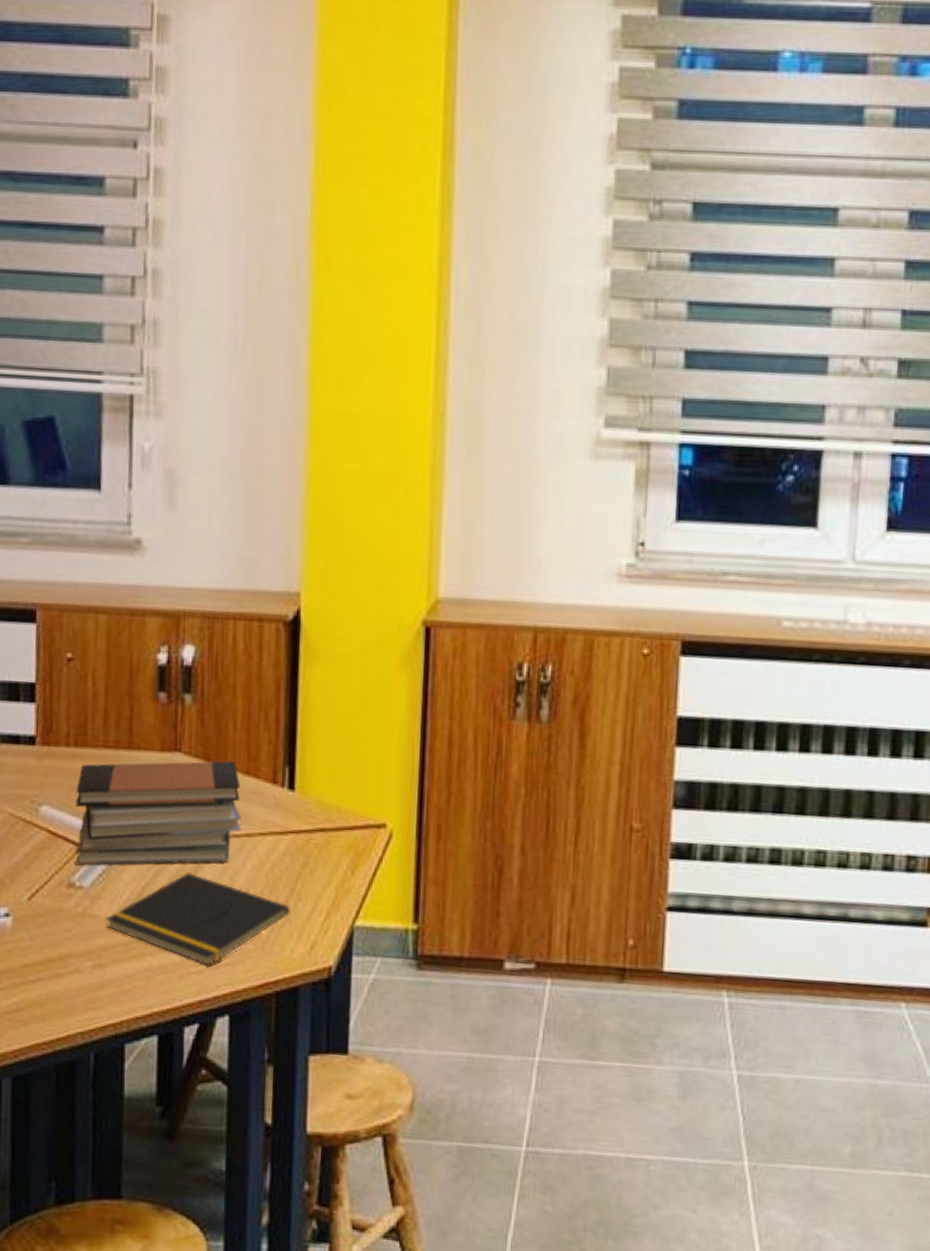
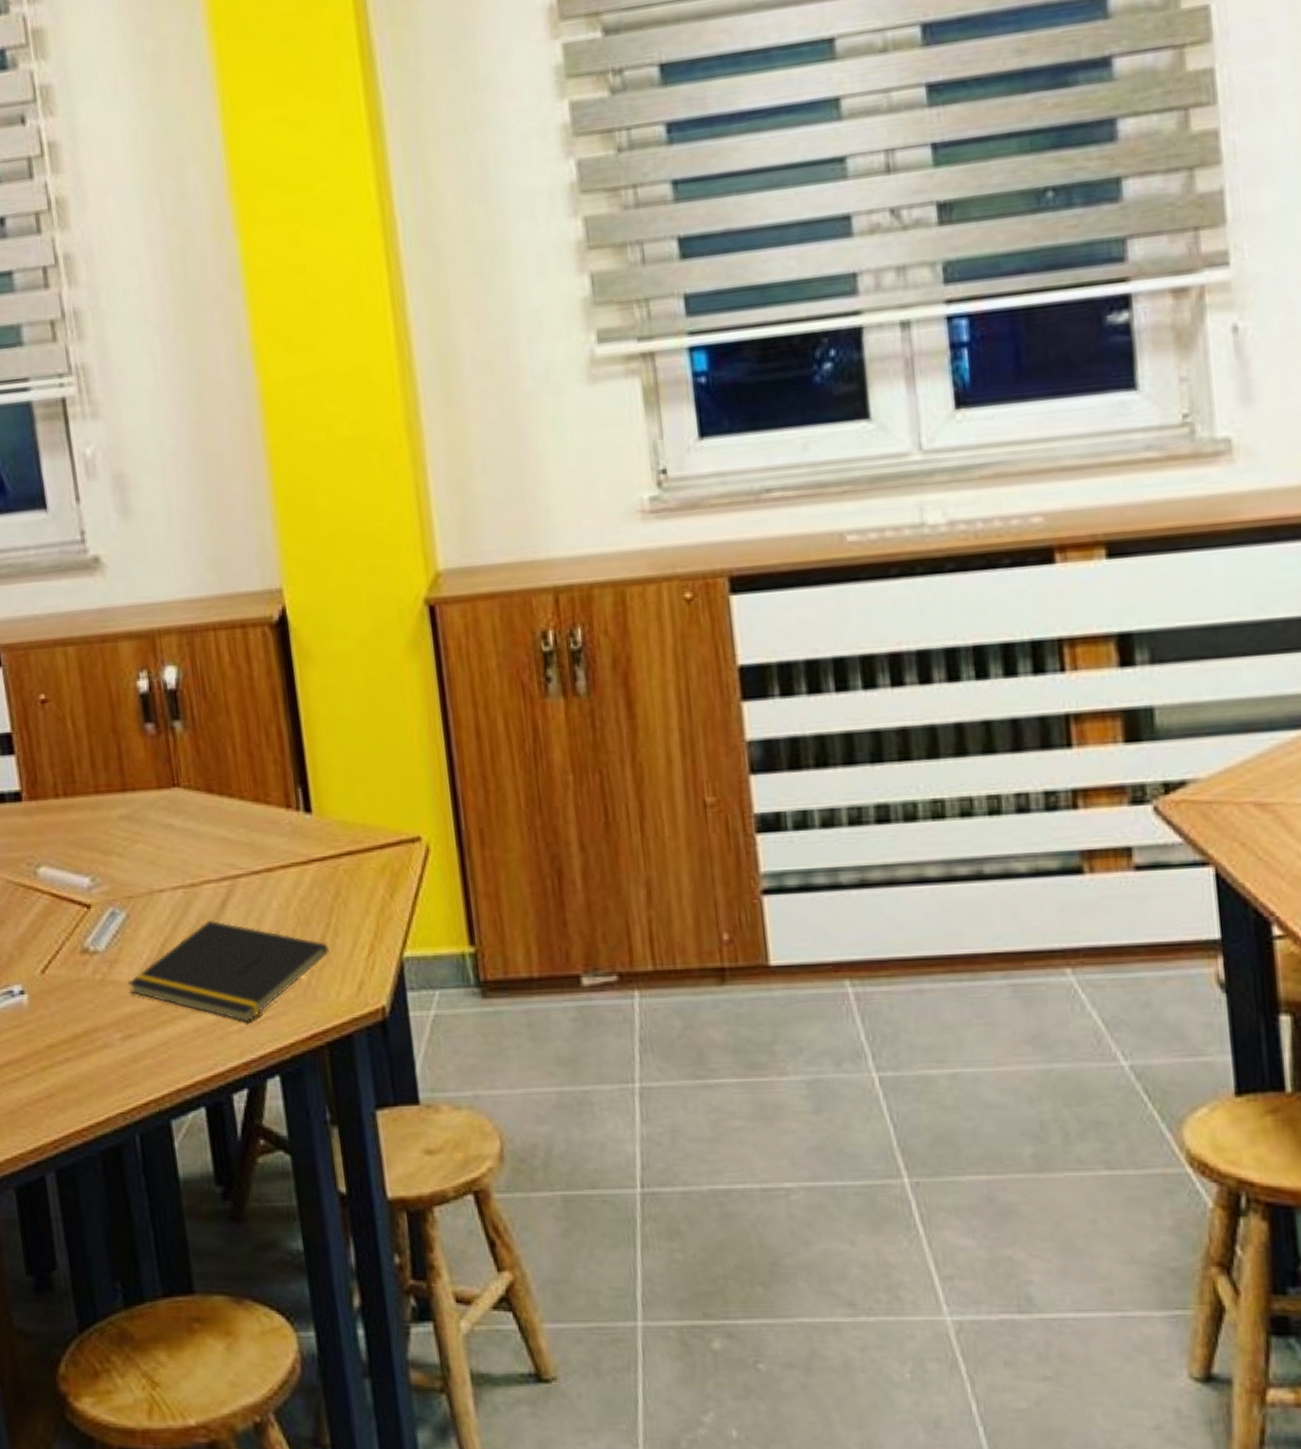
book stack: present [74,760,242,866] -> none [73,789,260,928]

